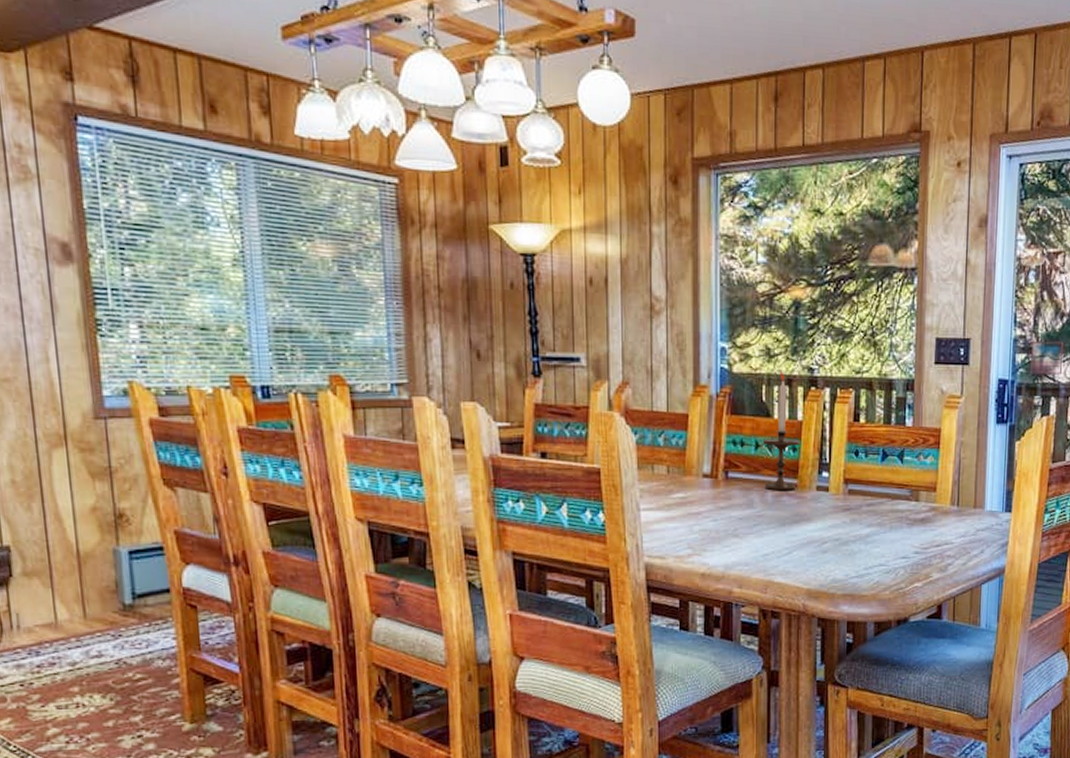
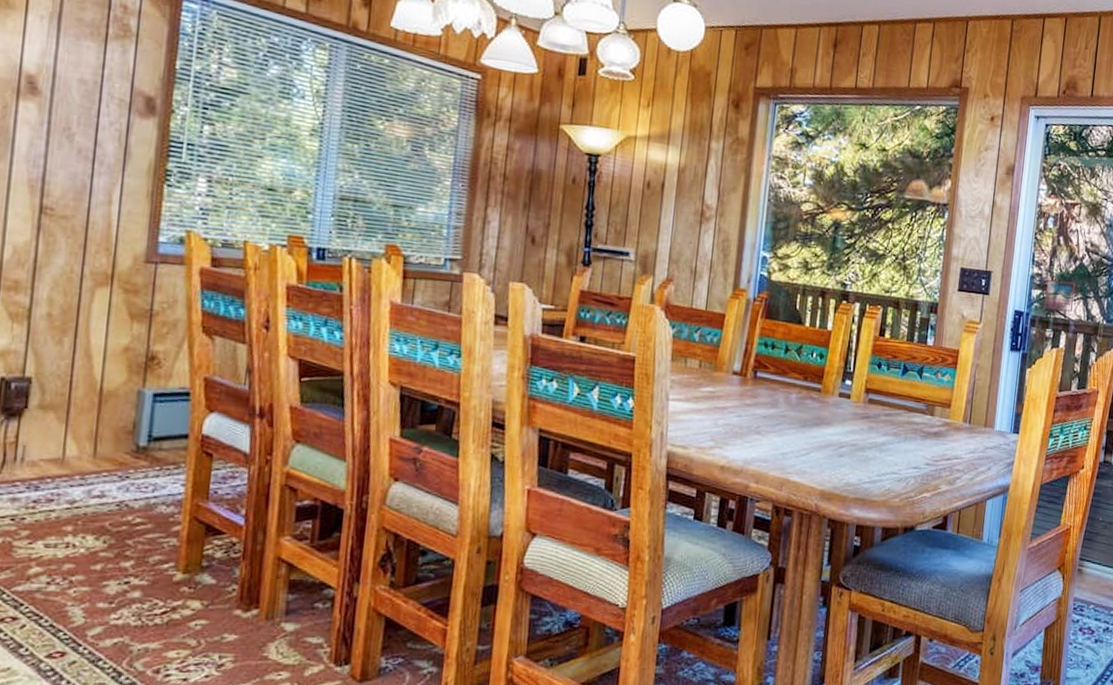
candlestick: present [763,370,800,491] -> none [790,282,828,395]

